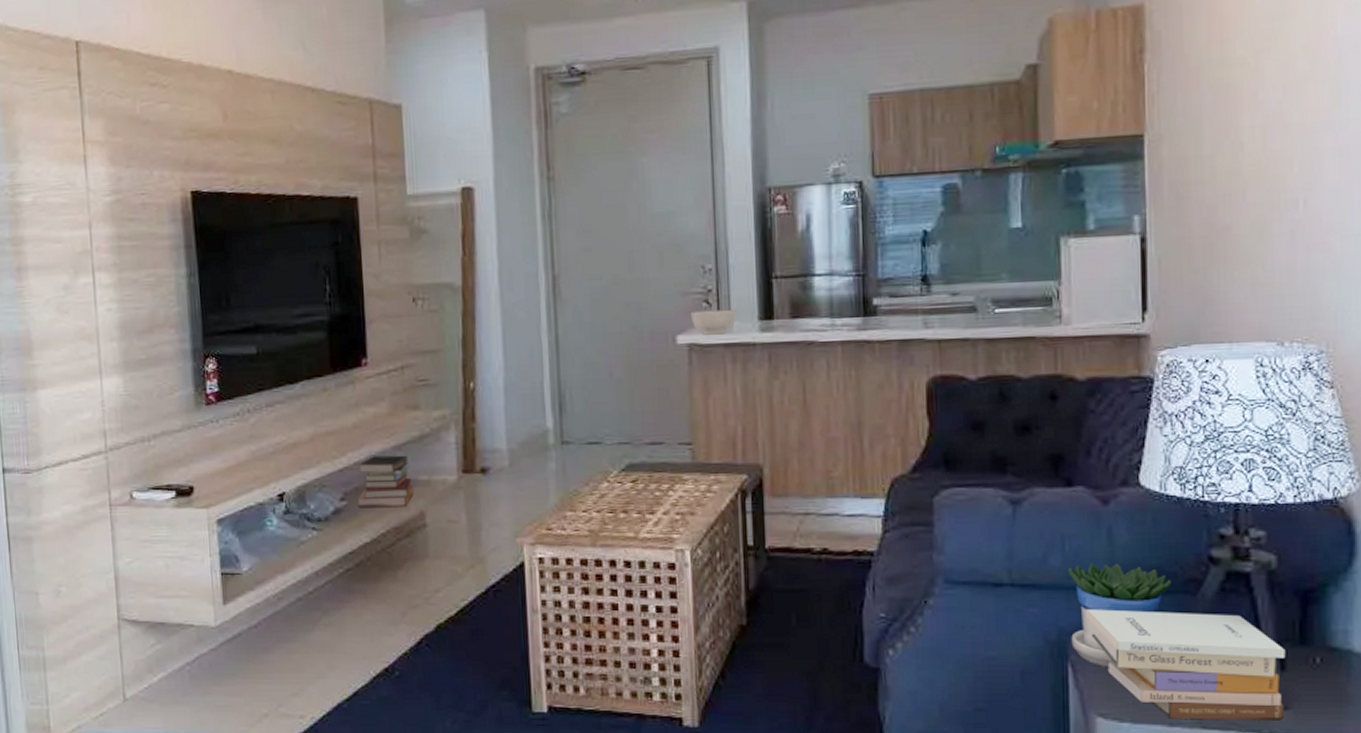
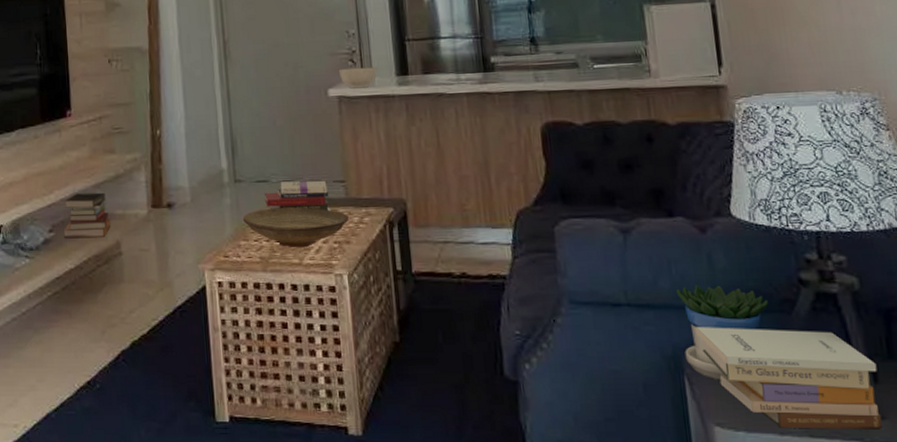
decorative bowl: none [569,473,696,520] -> present [242,207,350,248]
books: none [595,442,675,478] -> present [263,180,332,211]

